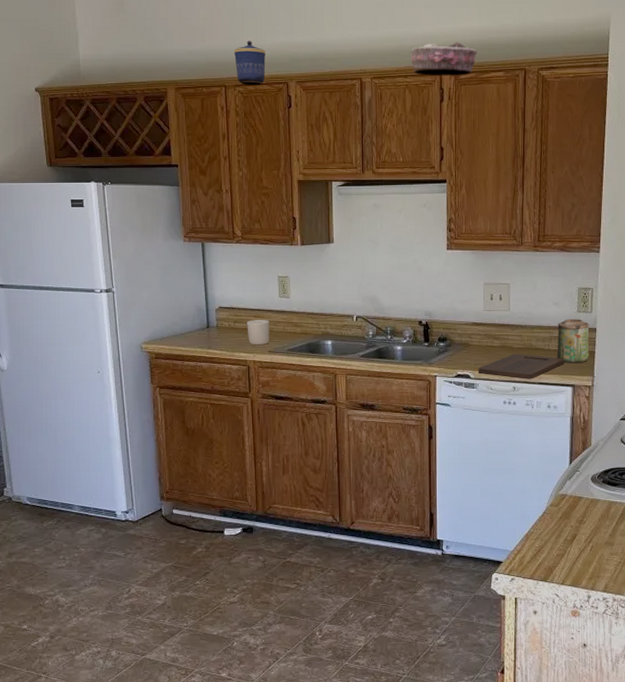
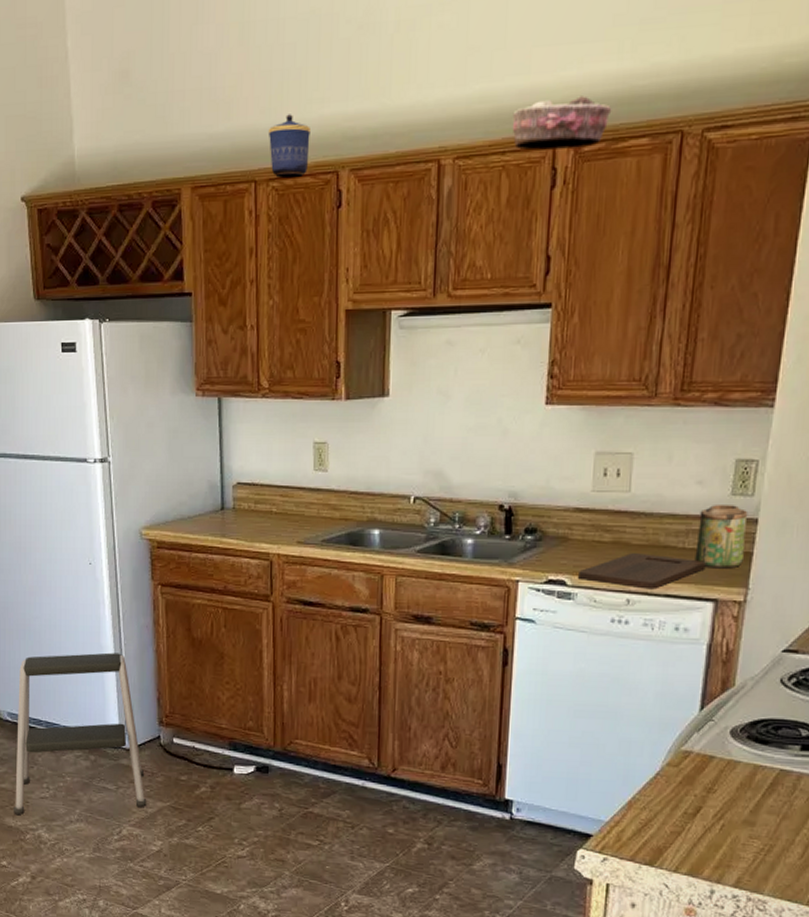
step stool: none [33,443,152,585] -> present [14,652,147,816]
mug: present [247,320,270,346] -> none [271,500,301,534]

